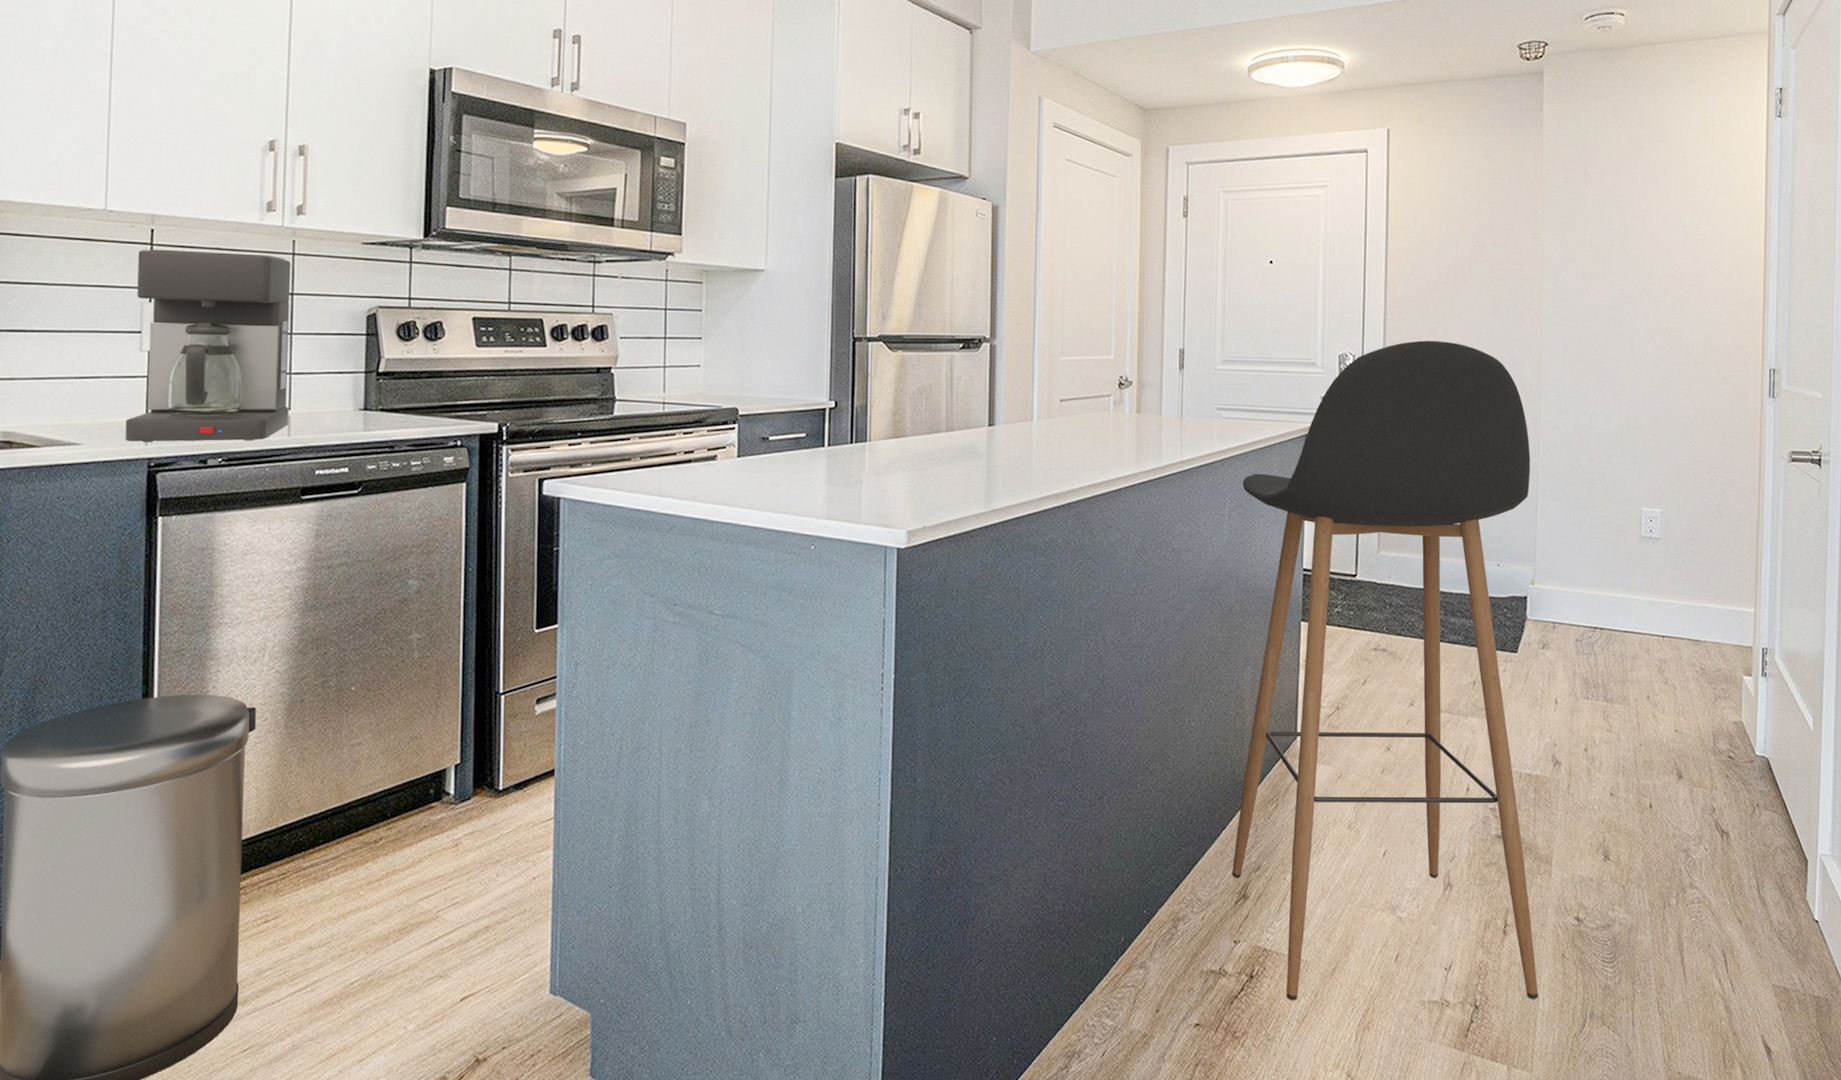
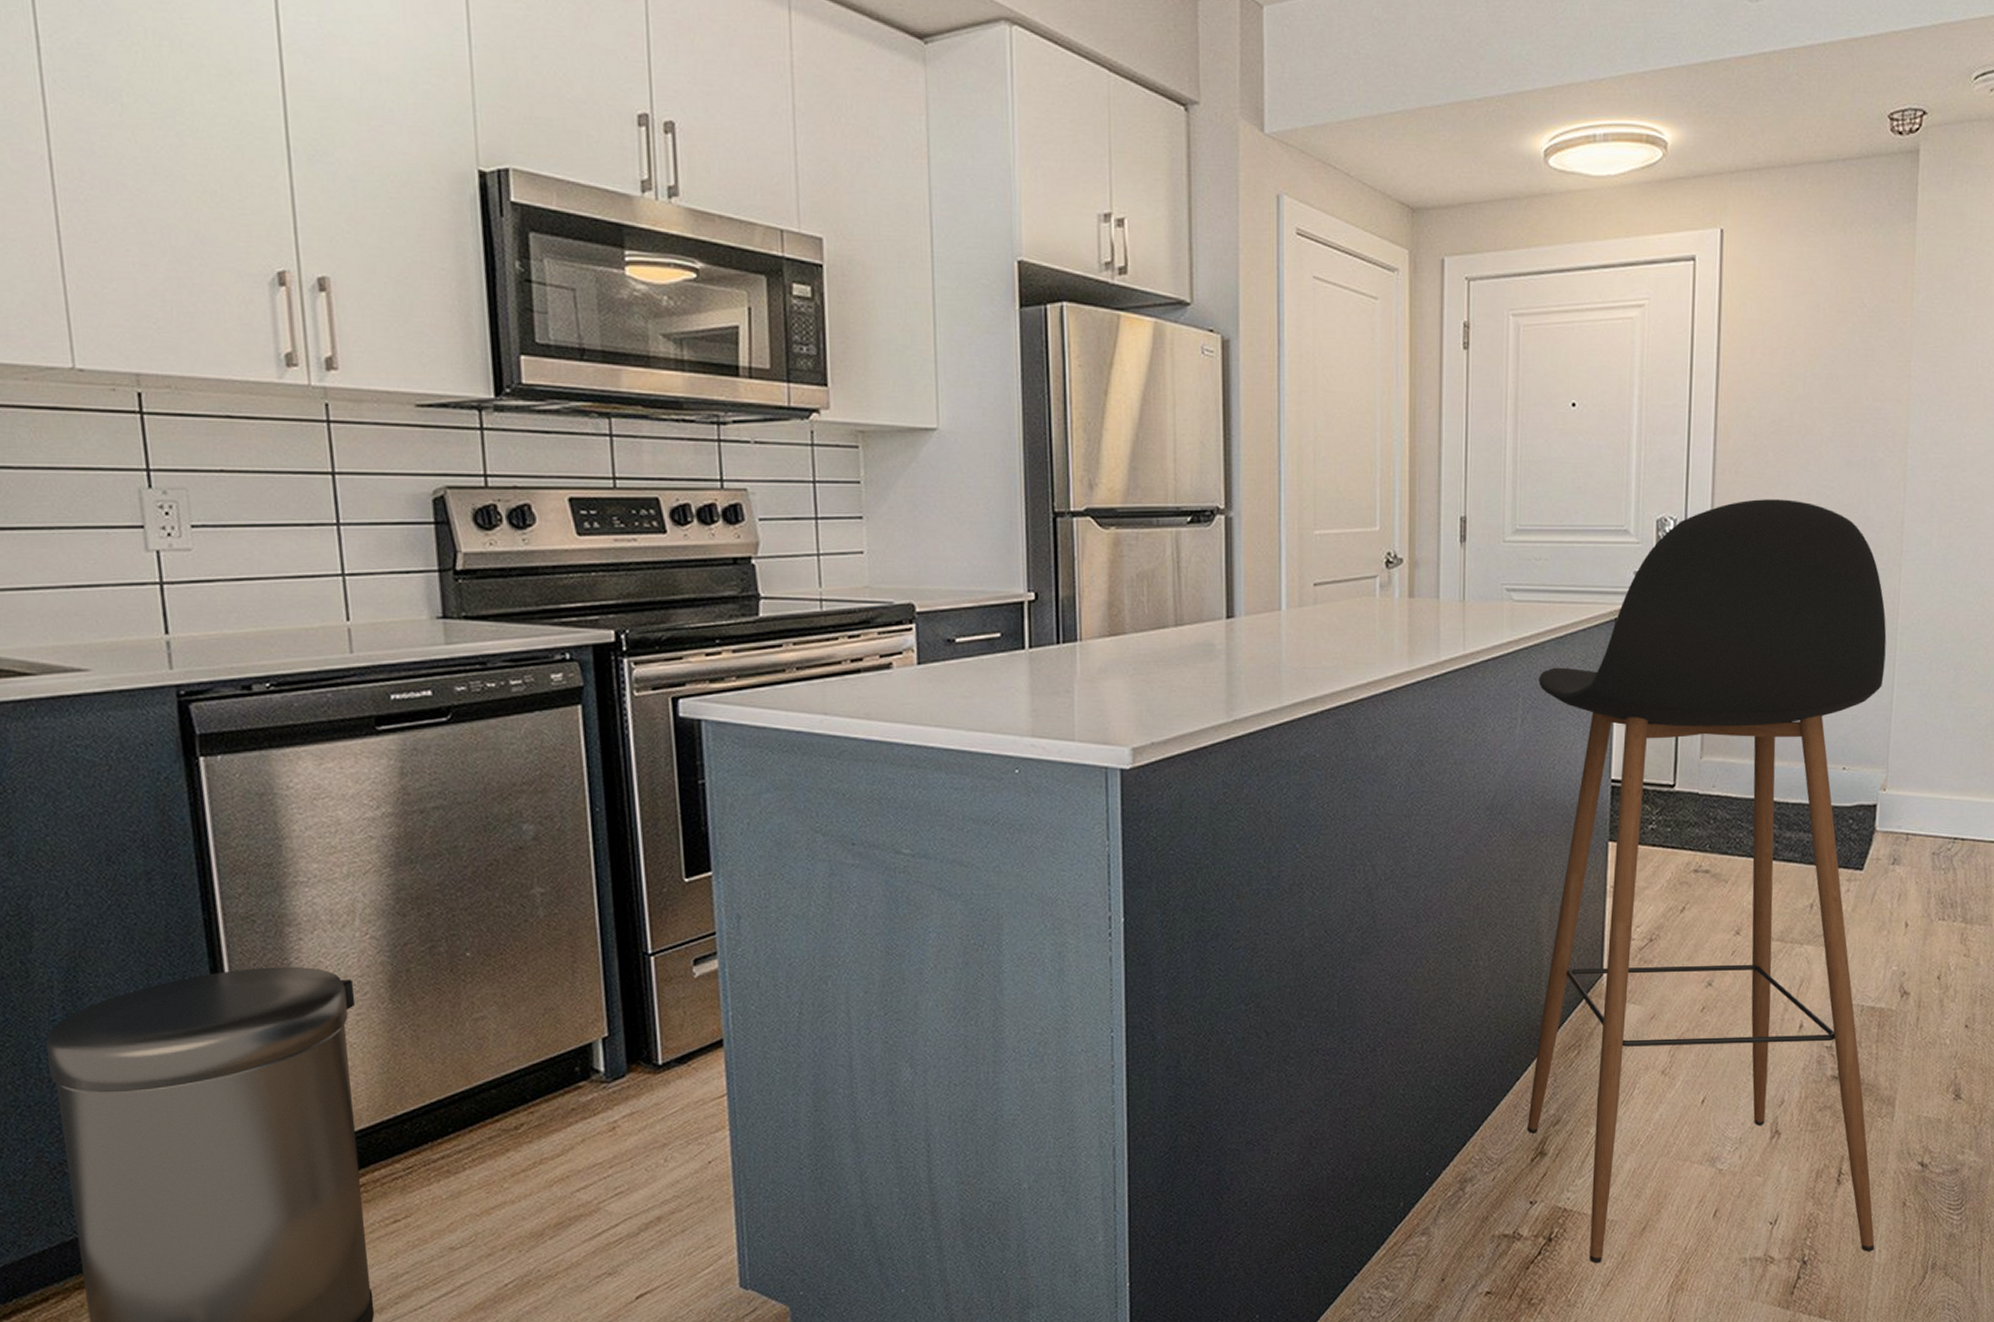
coffee maker: present [125,249,291,443] -> none [125,419,349,666]

